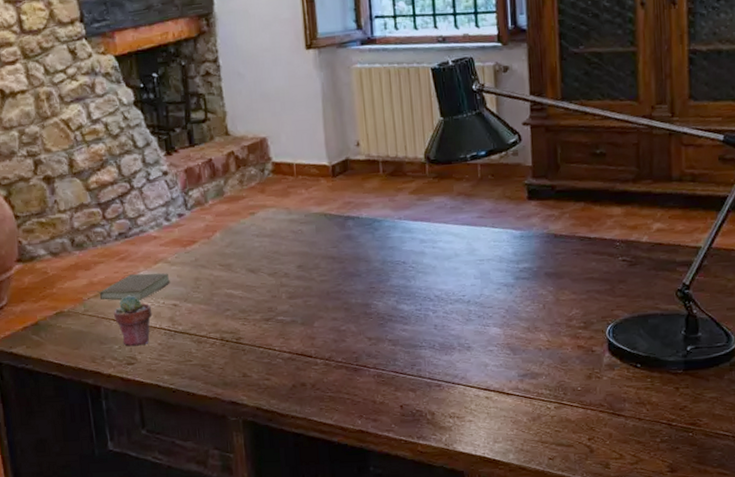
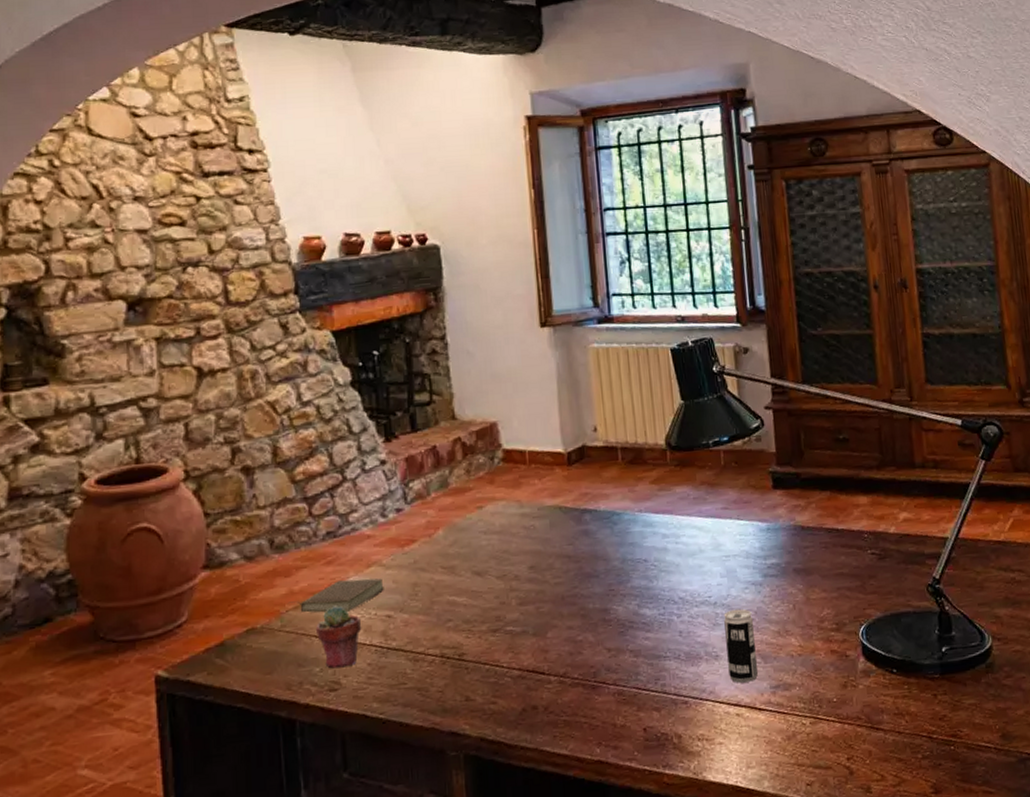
beverage can: none [476,307,507,371] -> present [724,608,758,683]

